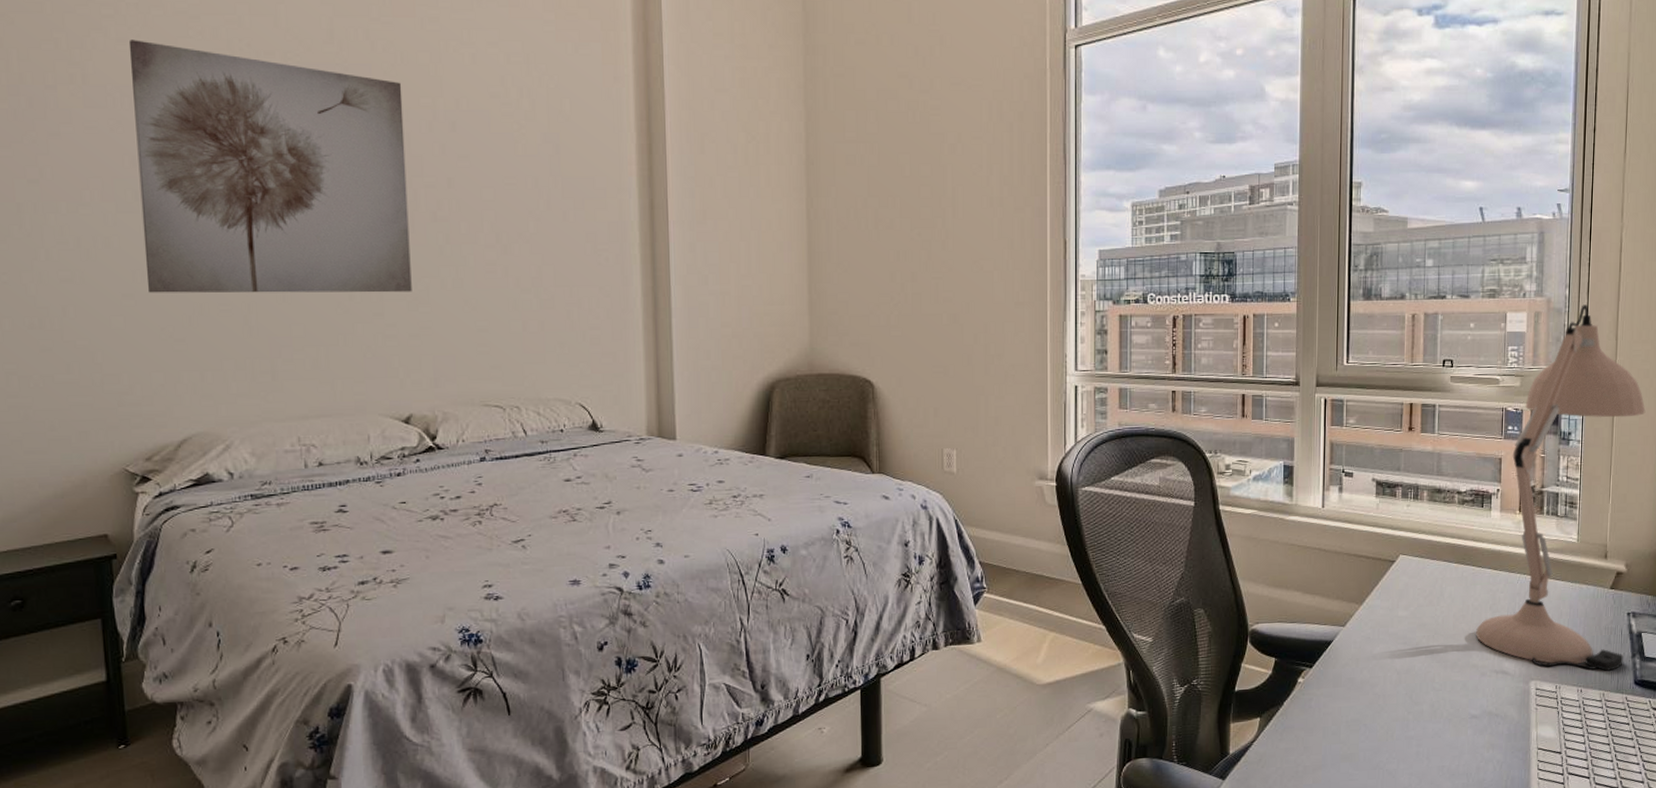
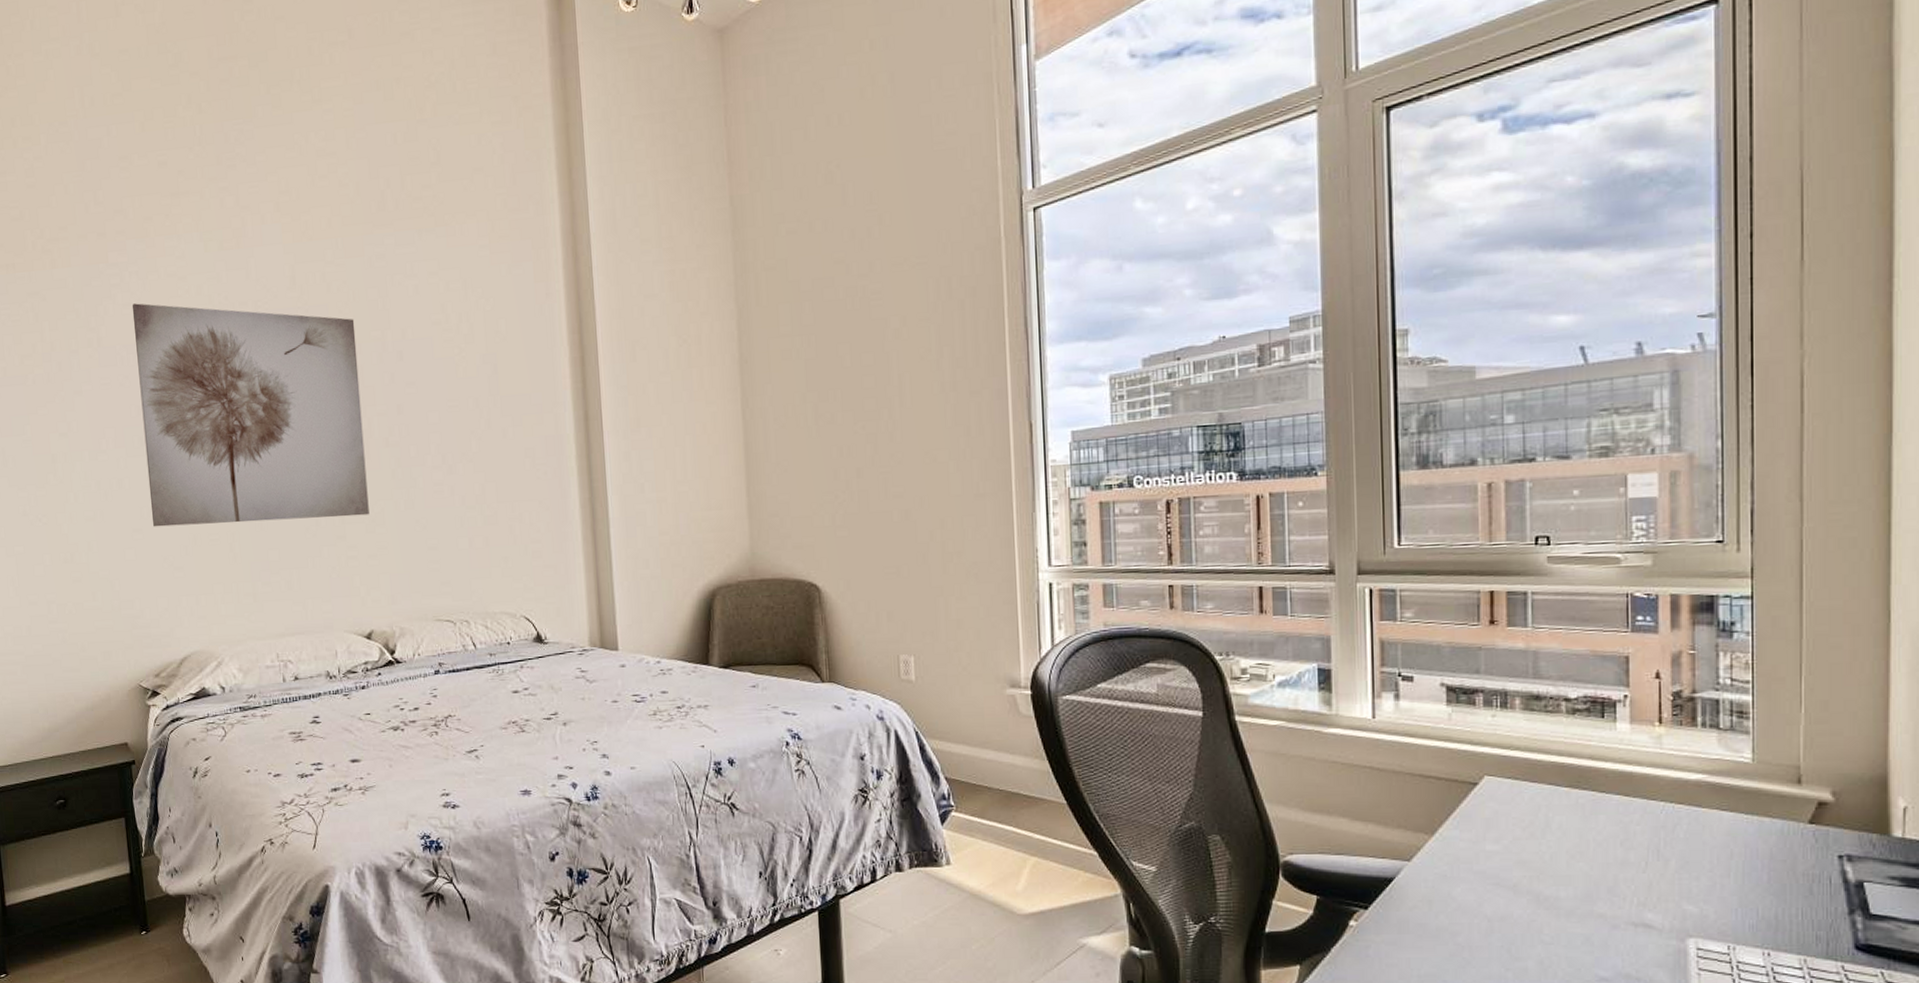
desk lamp: present [1476,304,1646,671] -> none [1602,458,1854,930]

